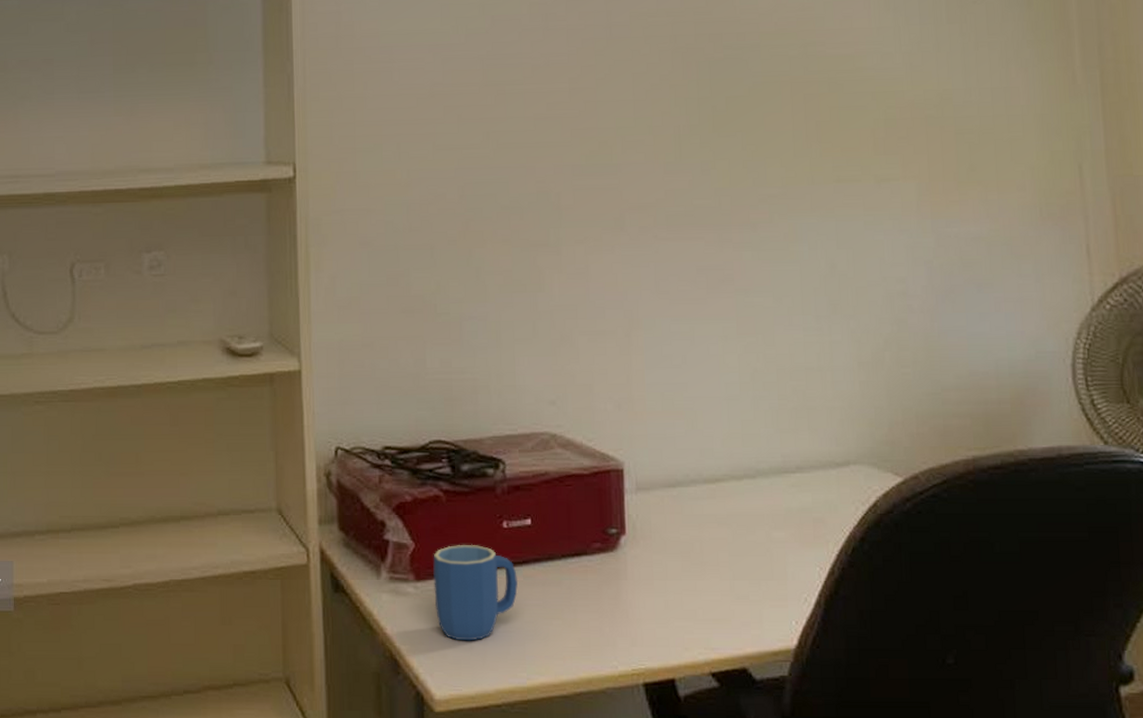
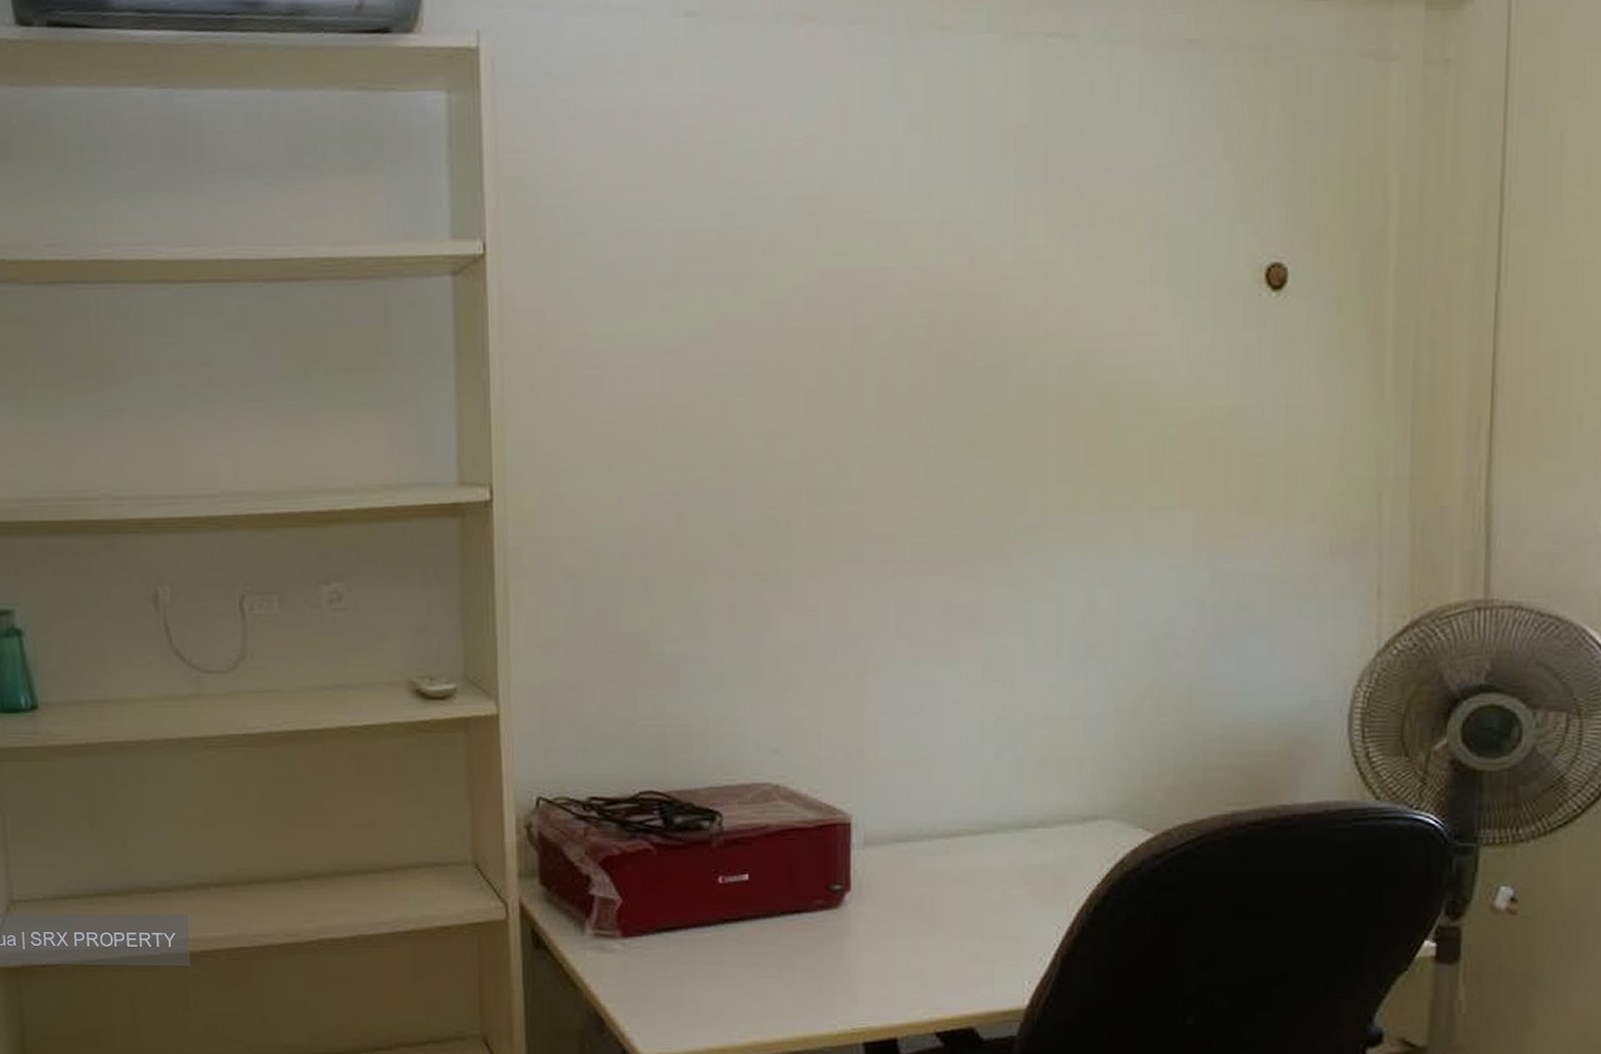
mug: present [433,545,519,641] -> none [642,901,734,999]

